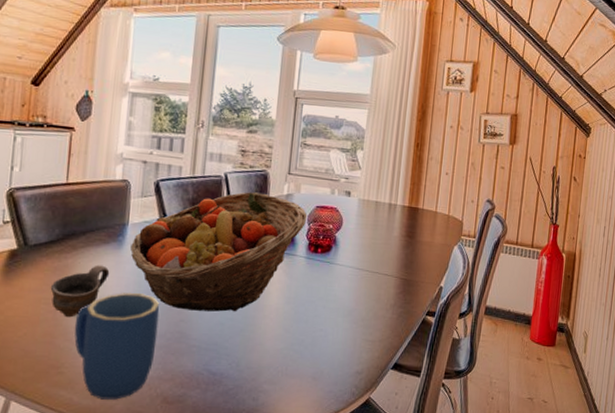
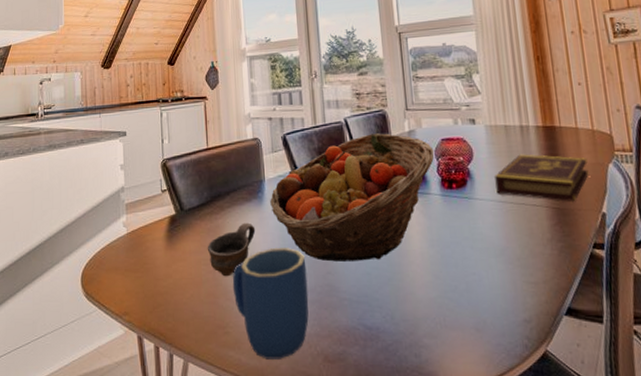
book: none [356,229,438,274] -> present [495,154,589,201]

